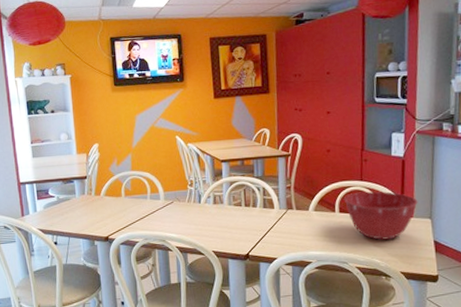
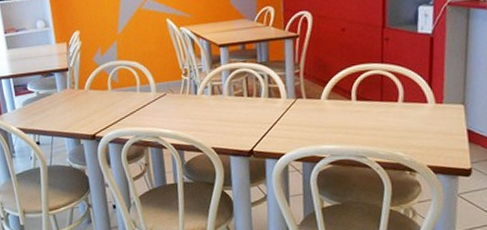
mixing bowl: present [343,191,418,241] -> none [361,74,449,131]

